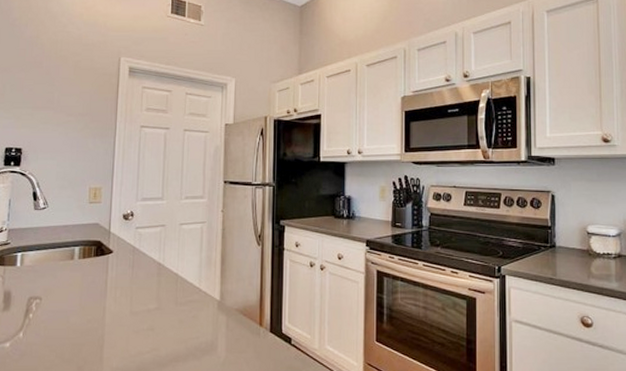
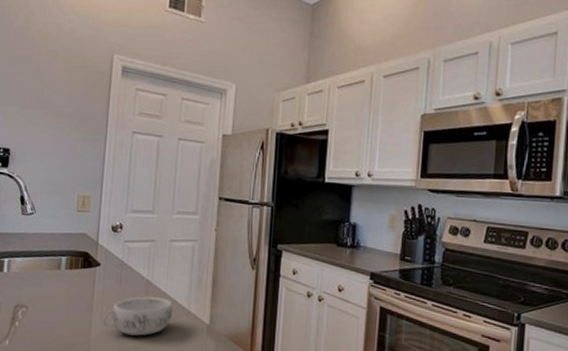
decorative bowl: none [115,278,185,317] -> present [101,296,174,336]

